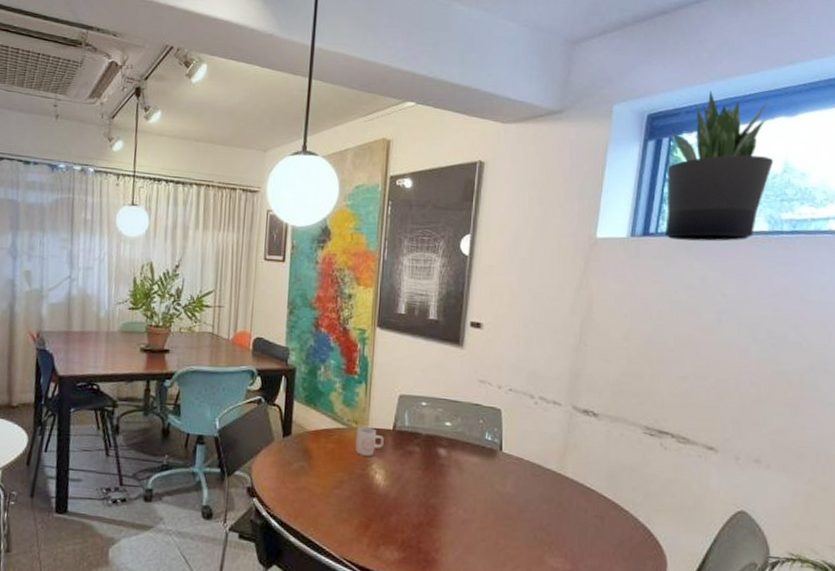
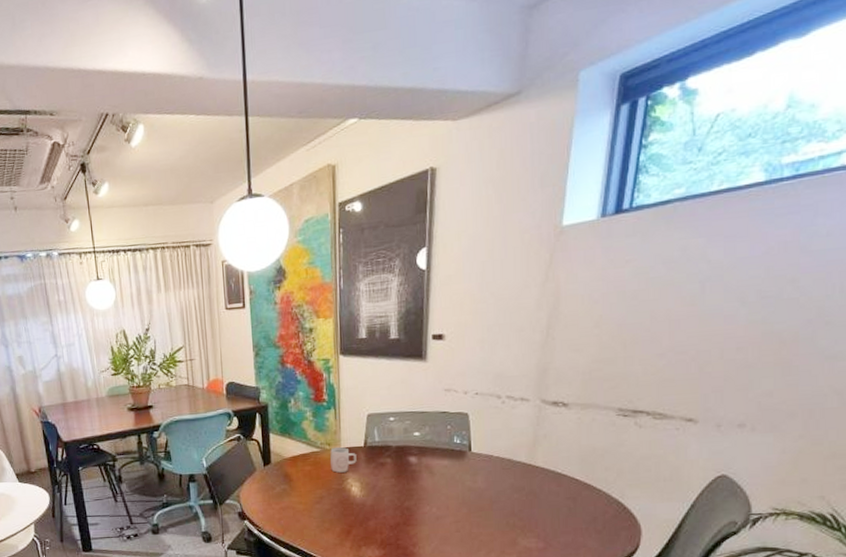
planter: present [664,90,774,242] -> none [640,19,776,212]

